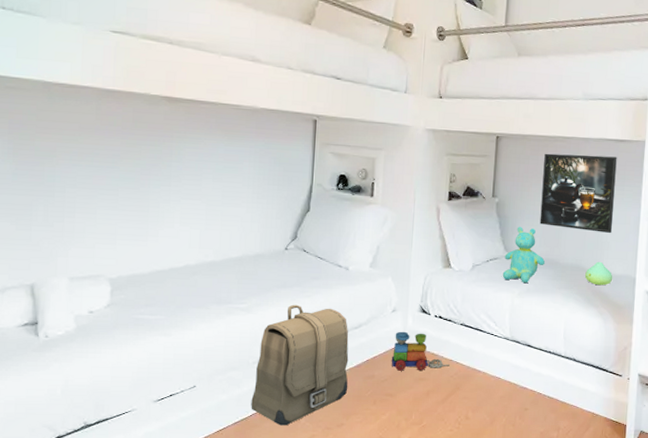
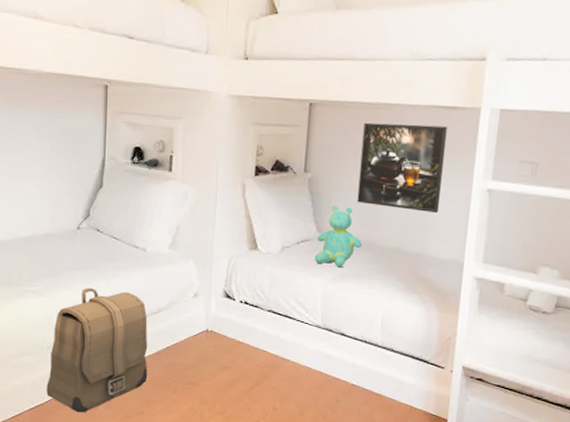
toy train: present [391,331,450,371] -> none [193,317,256,359]
plush toy: present [585,261,613,286] -> none [406,244,438,271]

